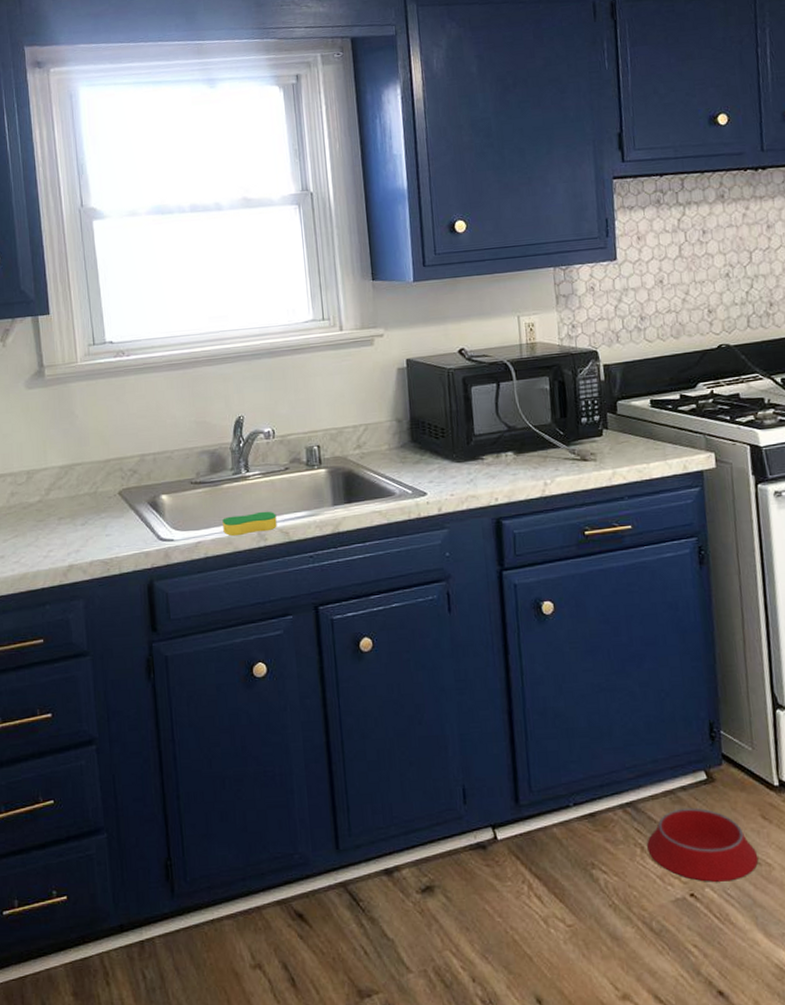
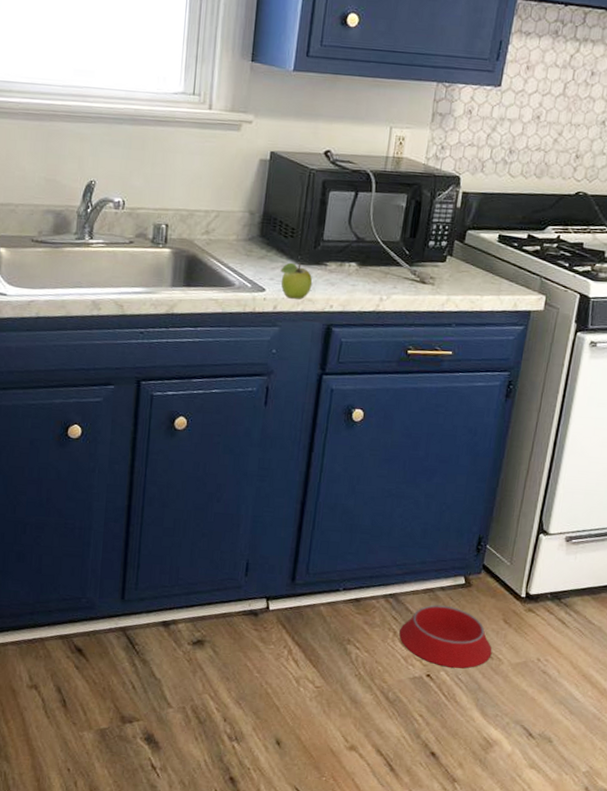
sponge: present [222,511,277,537] -> none [58,280,114,302]
fruit: none [438,461,473,499] -> present [280,262,313,300]

